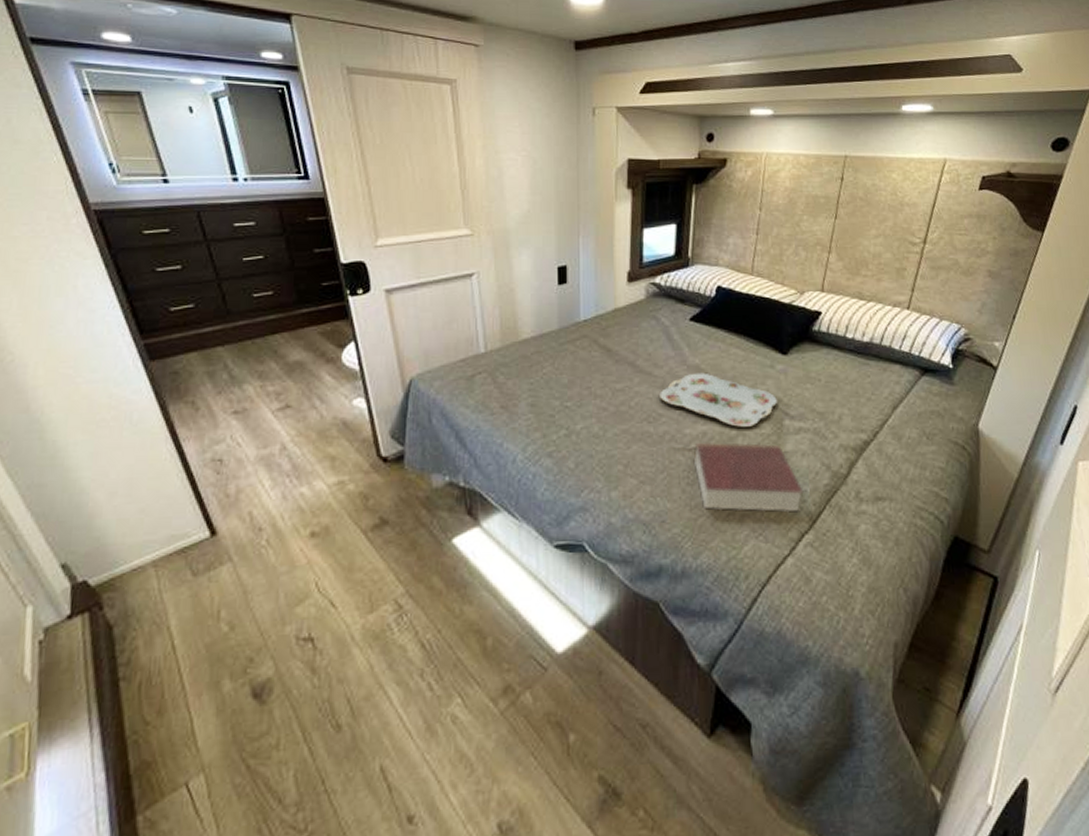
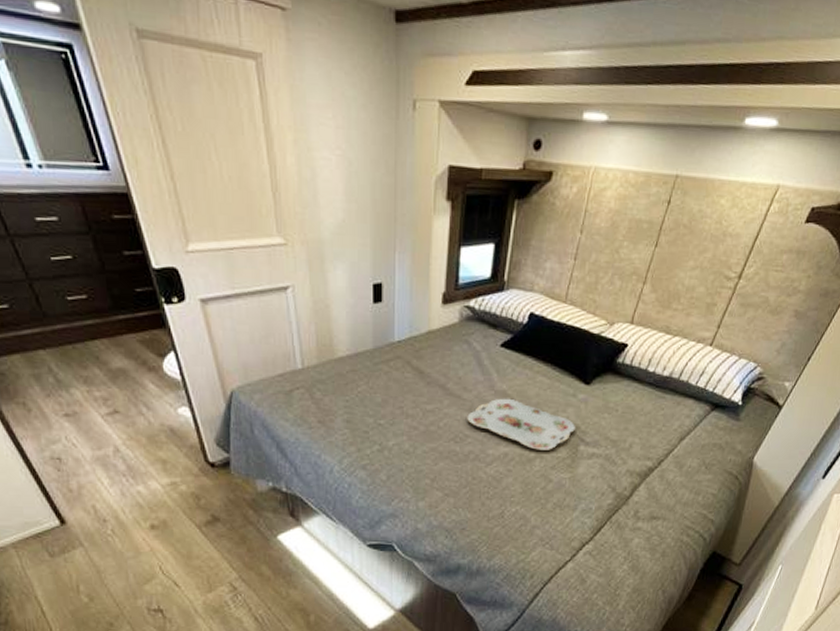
book: present [694,442,804,513] -> none [495,462,589,526]

